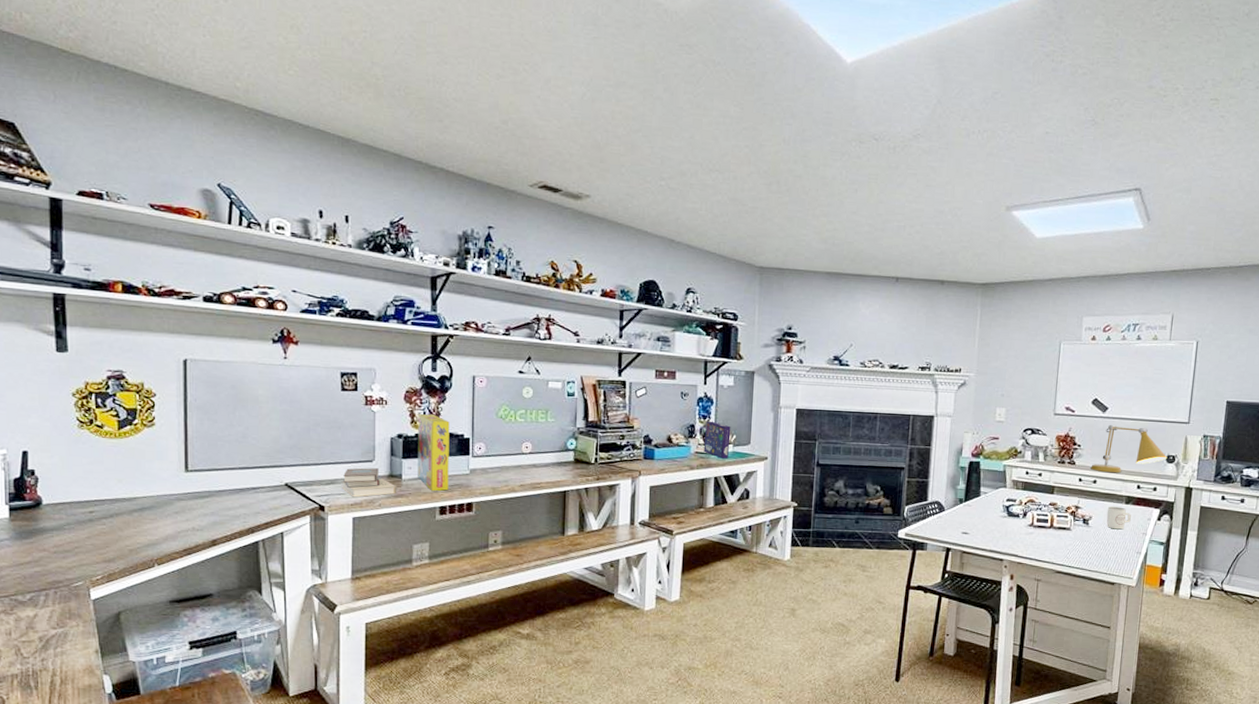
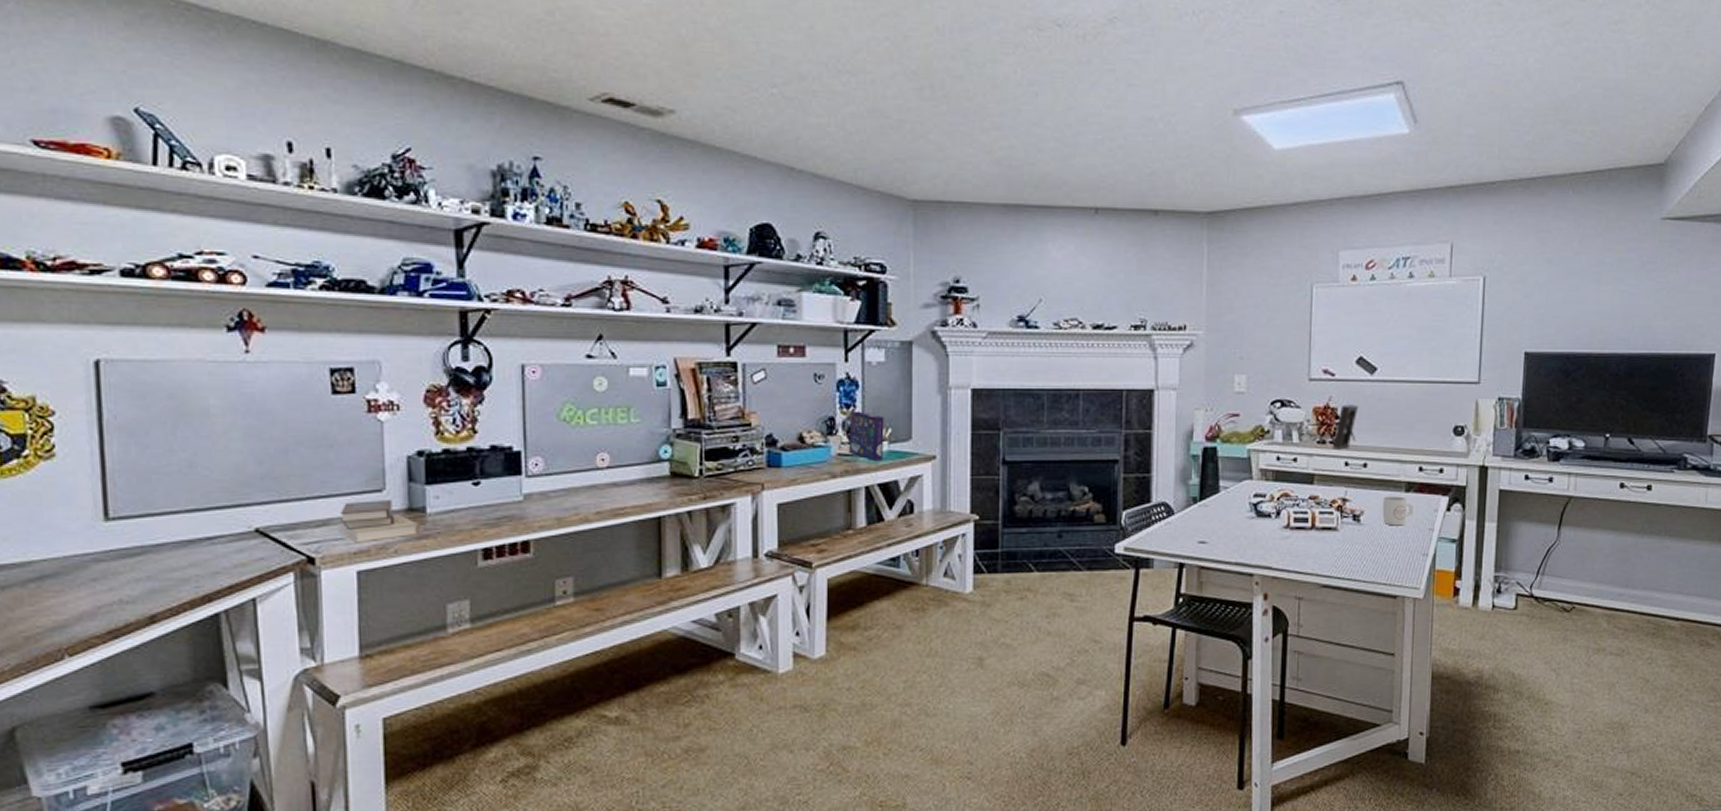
toy building set: present [418,414,450,492] -> none [446,420,494,528]
picture frame: none [1069,434,1093,469] -> present [1332,404,1359,450]
table lamp: present [1090,424,1168,473] -> none [1358,389,1455,453]

